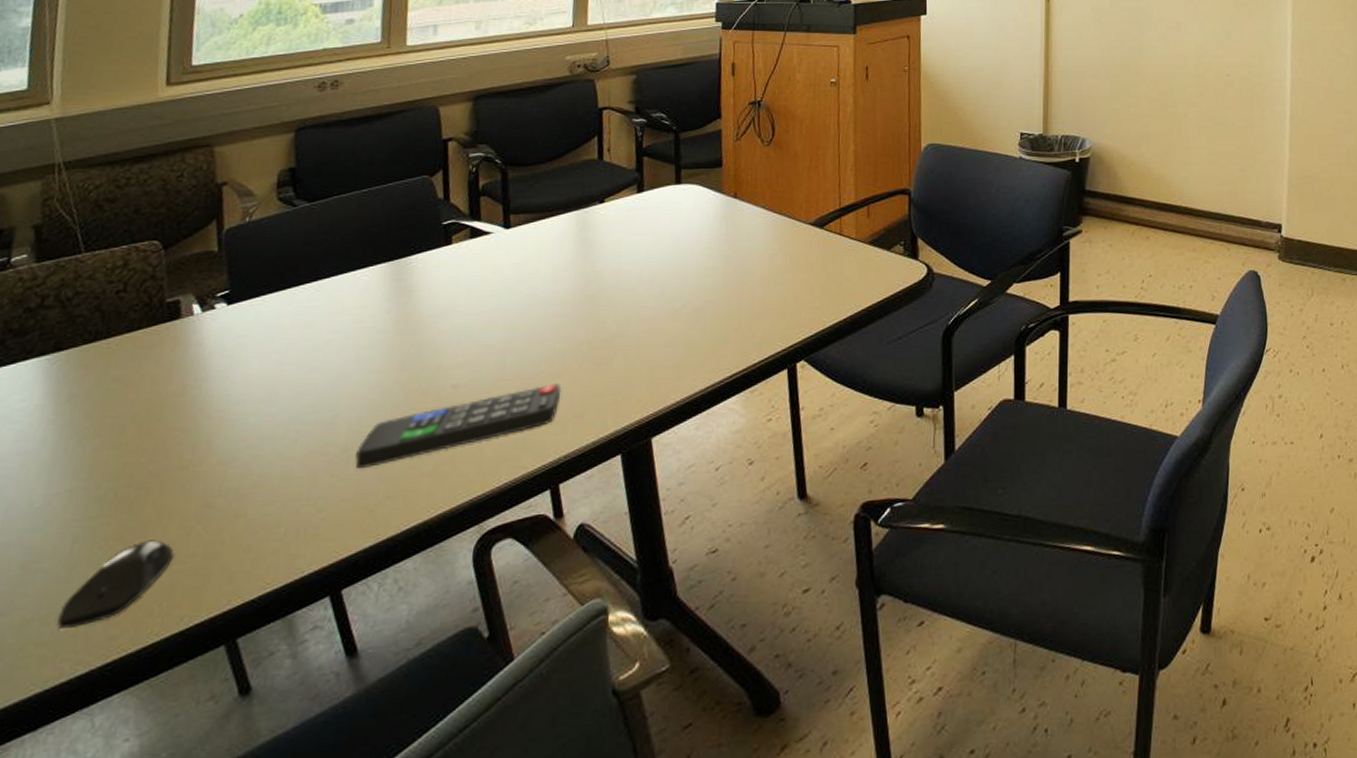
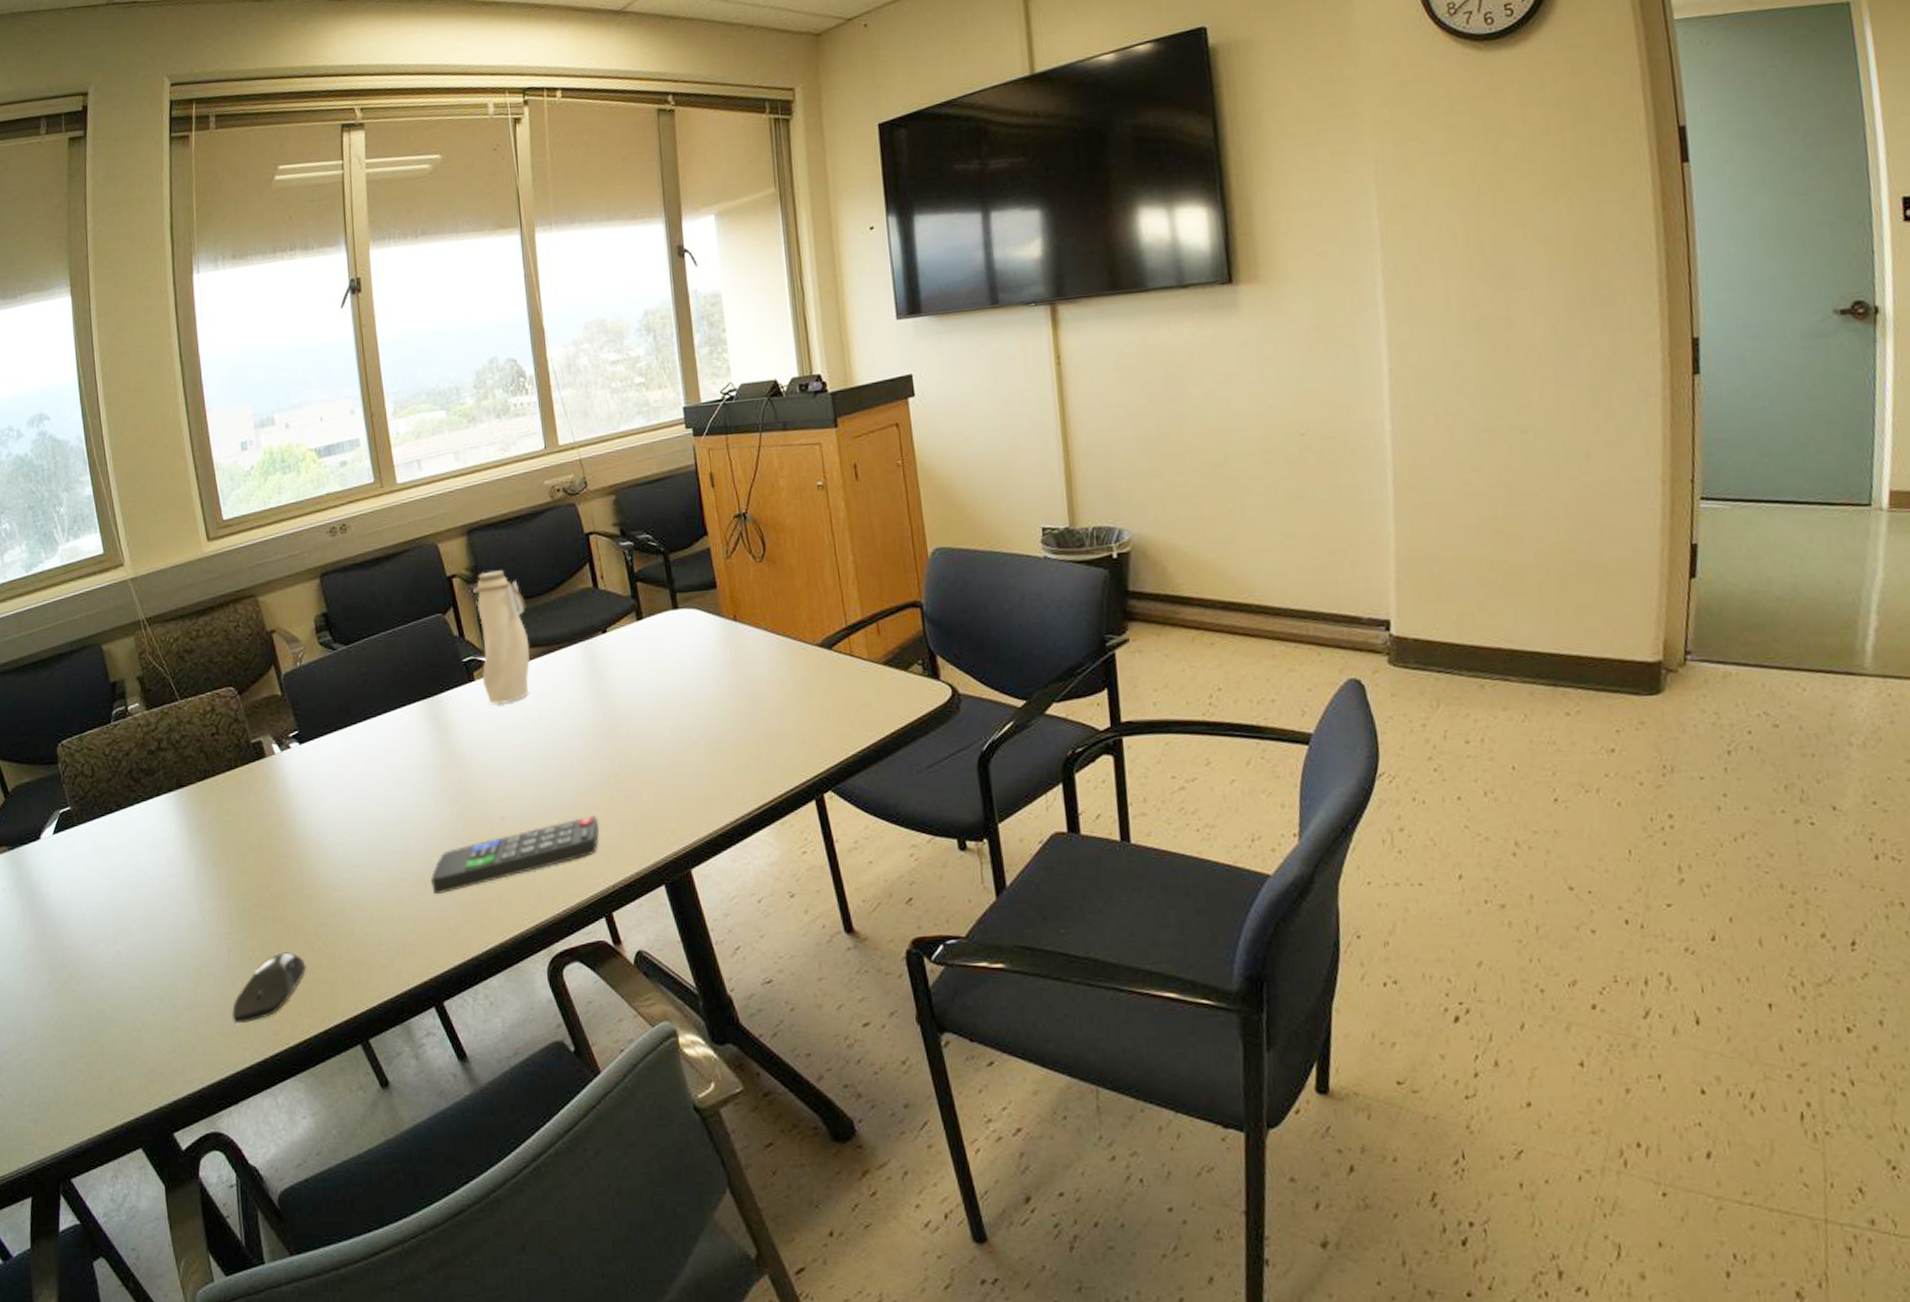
water bottle: none [461,137,524,270] -> present [474,570,530,705]

